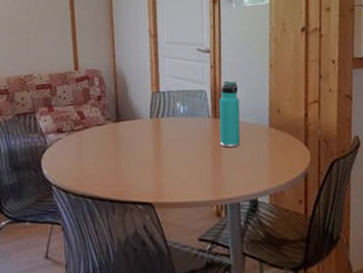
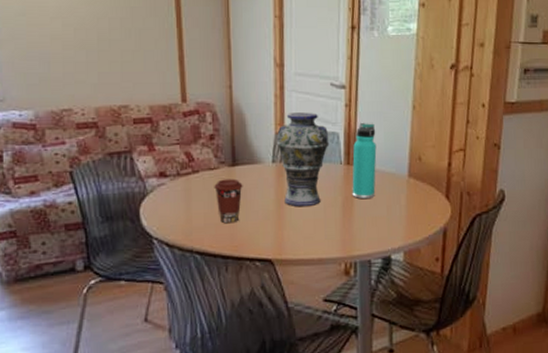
coffee cup: none [102,133,126,172] -> present [214,179,243,224]
vase: none [153,74,198,156] -> present [276,112,329,207]

